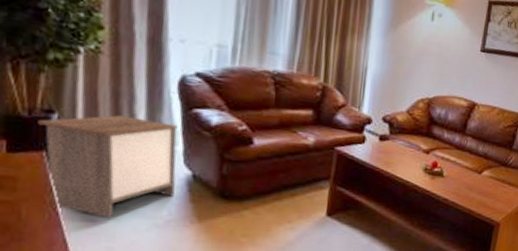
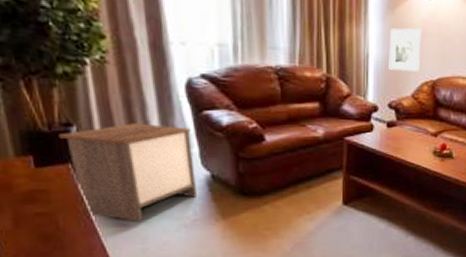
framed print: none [386,44,422,88] -> present [389,28,422,72]

